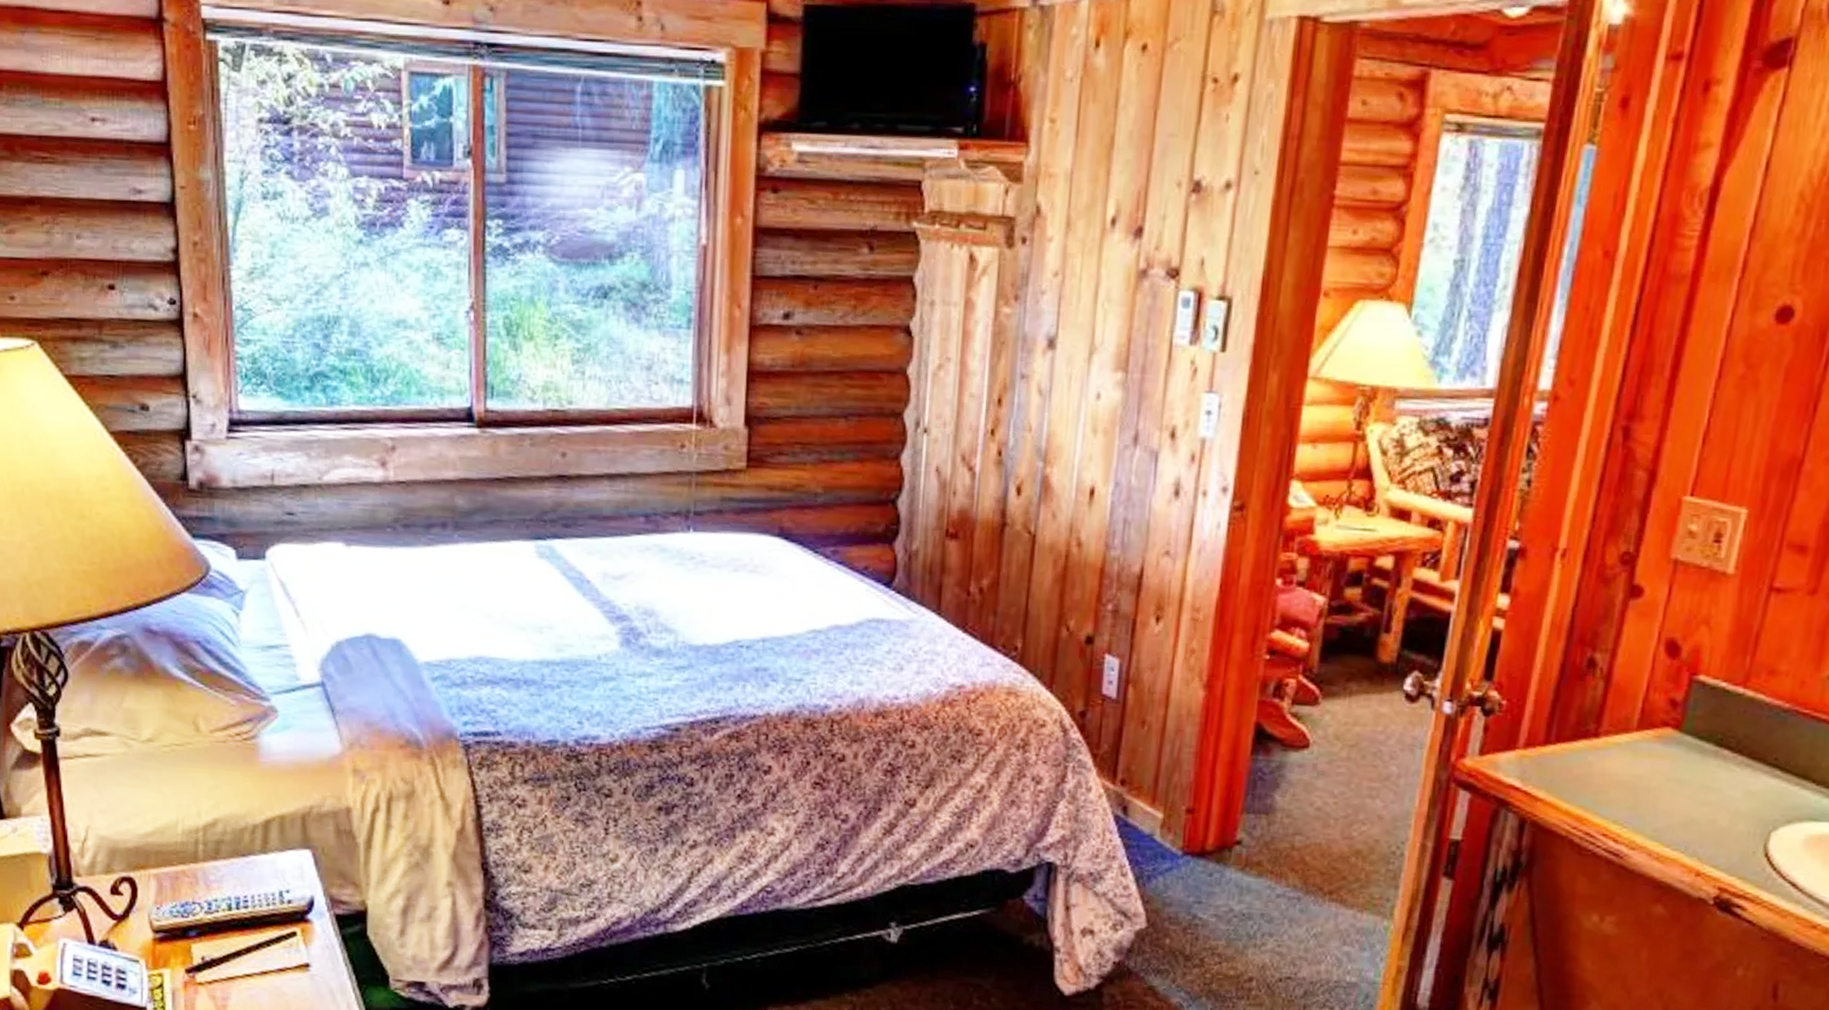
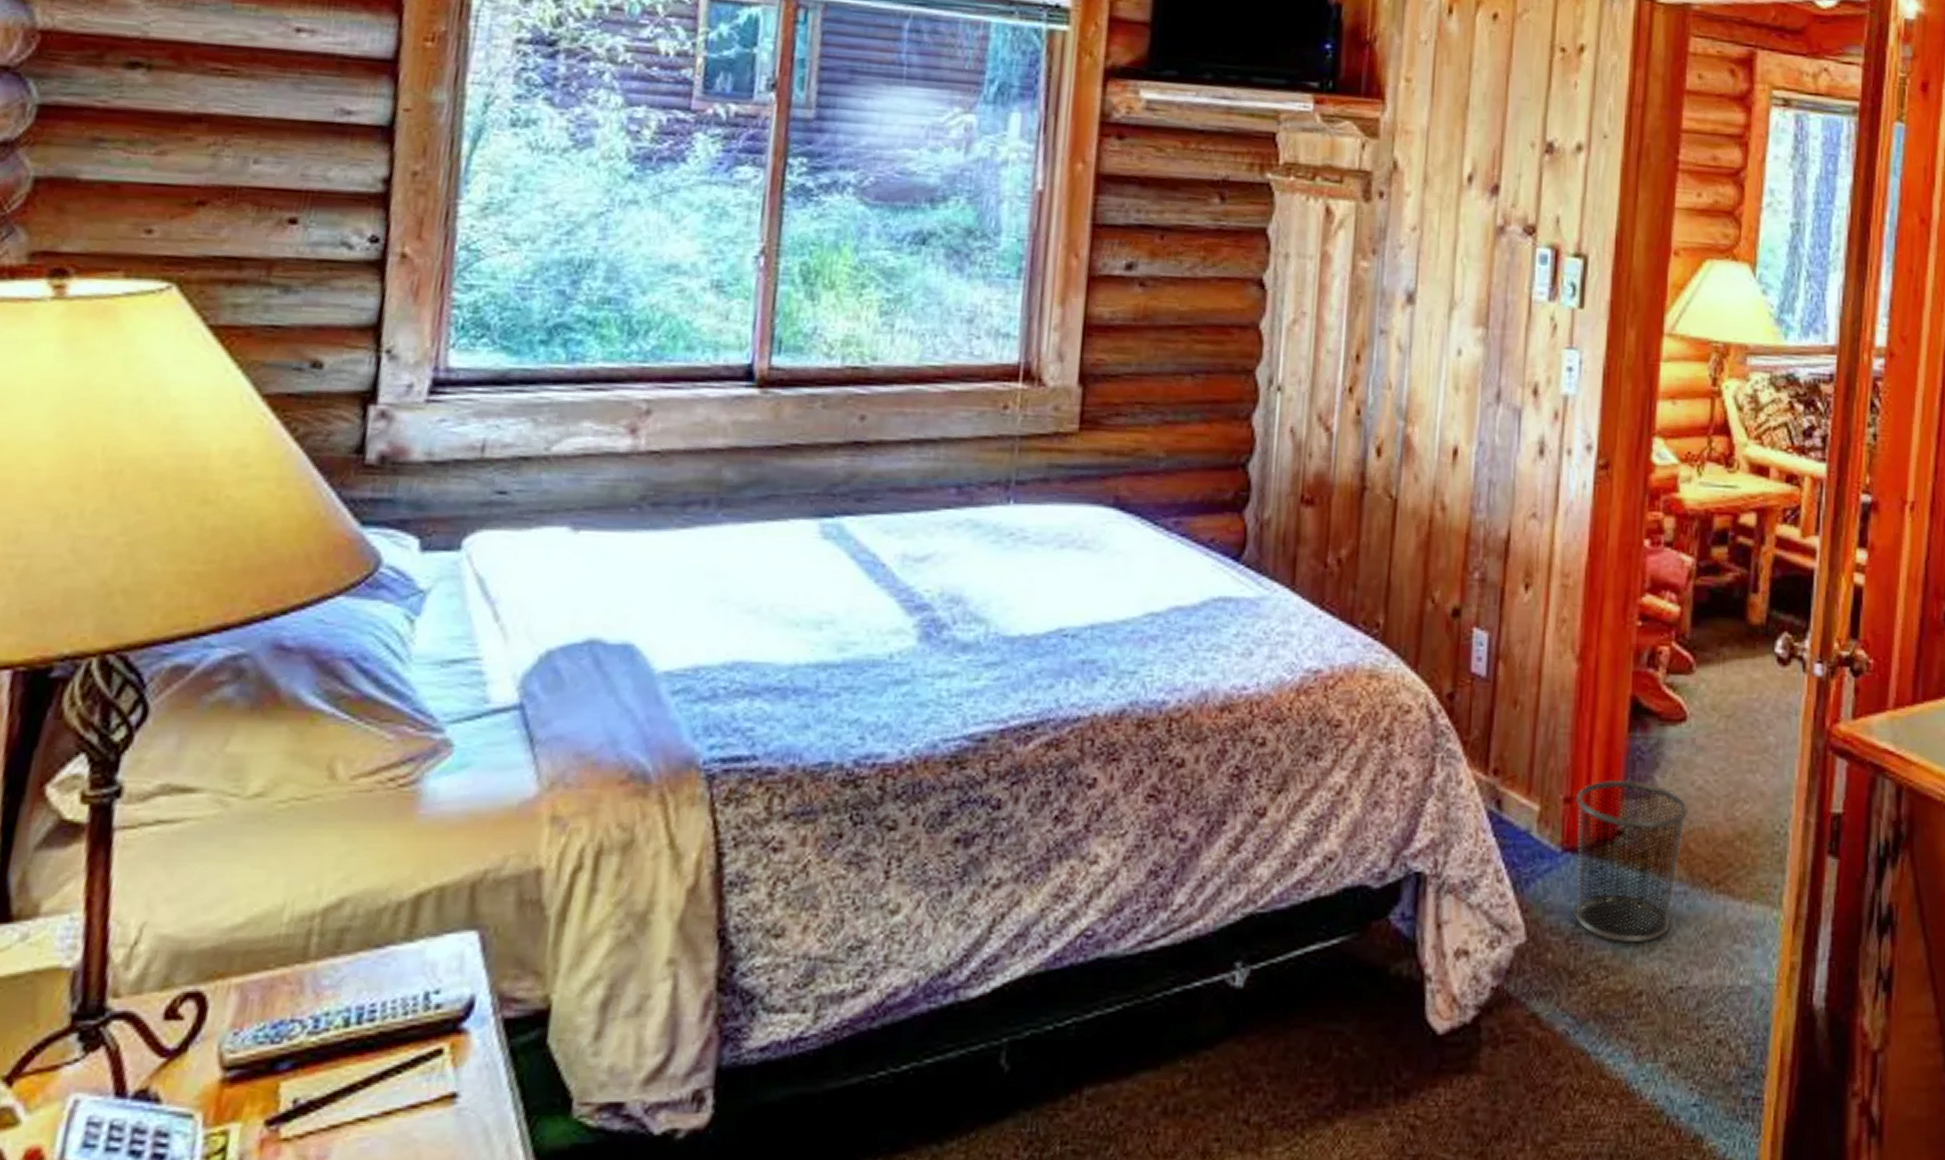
waste bin: none [1192,795,1307,937] -> present [1574,779,1690,942]

